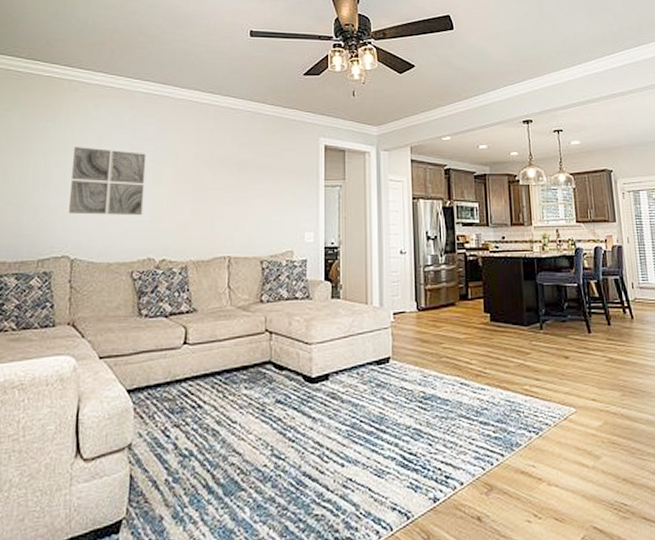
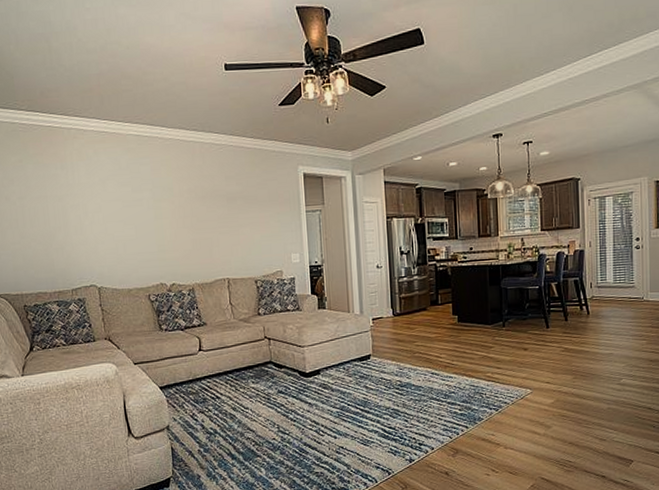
wall art: present [69,147,147,216] -> none [83,190,151,250]

